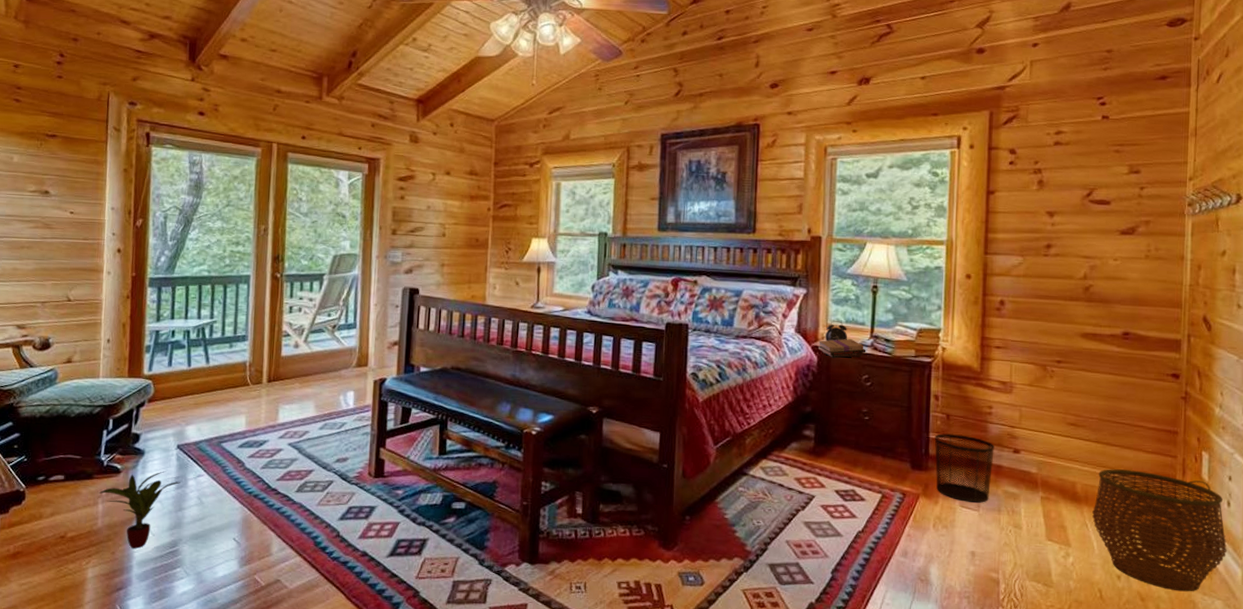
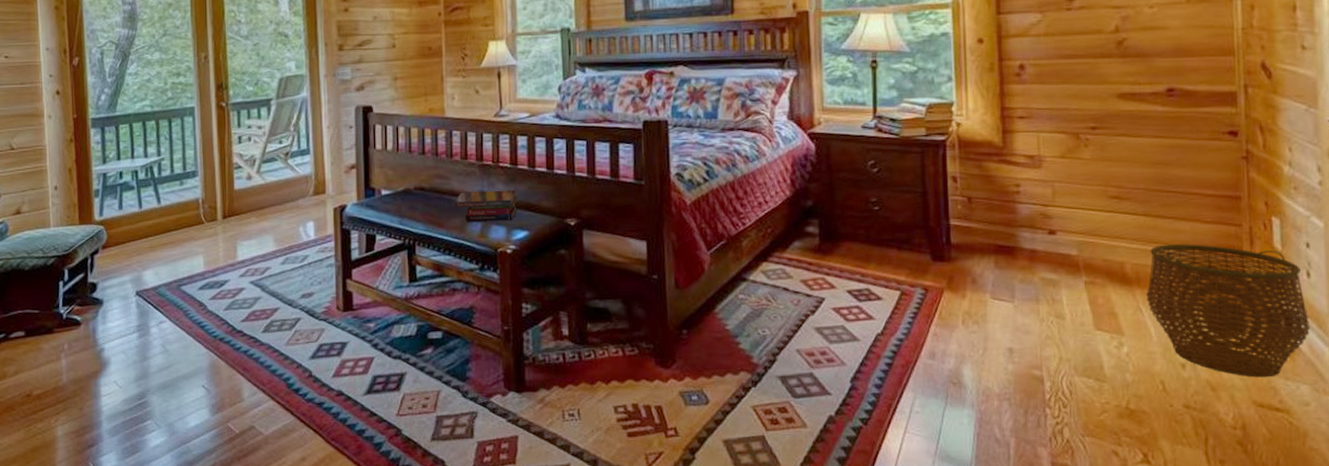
potted plant: present [98,471,181,549] -> none [60,320,143,403]
books: none [487,375,545,405] -> present [454,190,517,222]
books: present [819,339,866,359] -> none [815,122,870,145]
alarm clock: present [825,321,848,342] -> none [821,103,848,127]
waste bin: present [934,433,994,503] -> none [955,218,1026,293]

